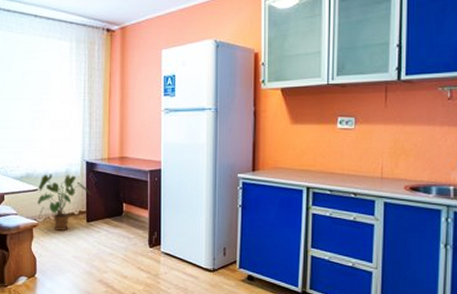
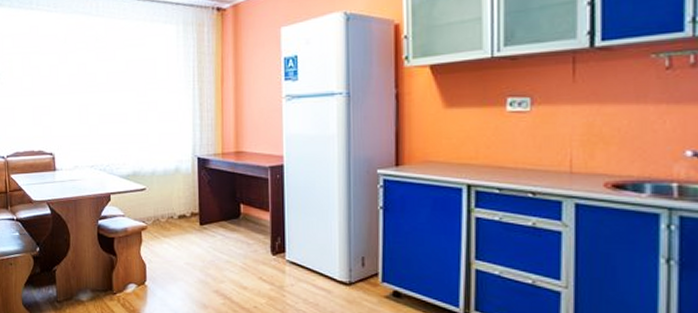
house plant: present [37,174,91,230] -> none [145,171,204,234]

